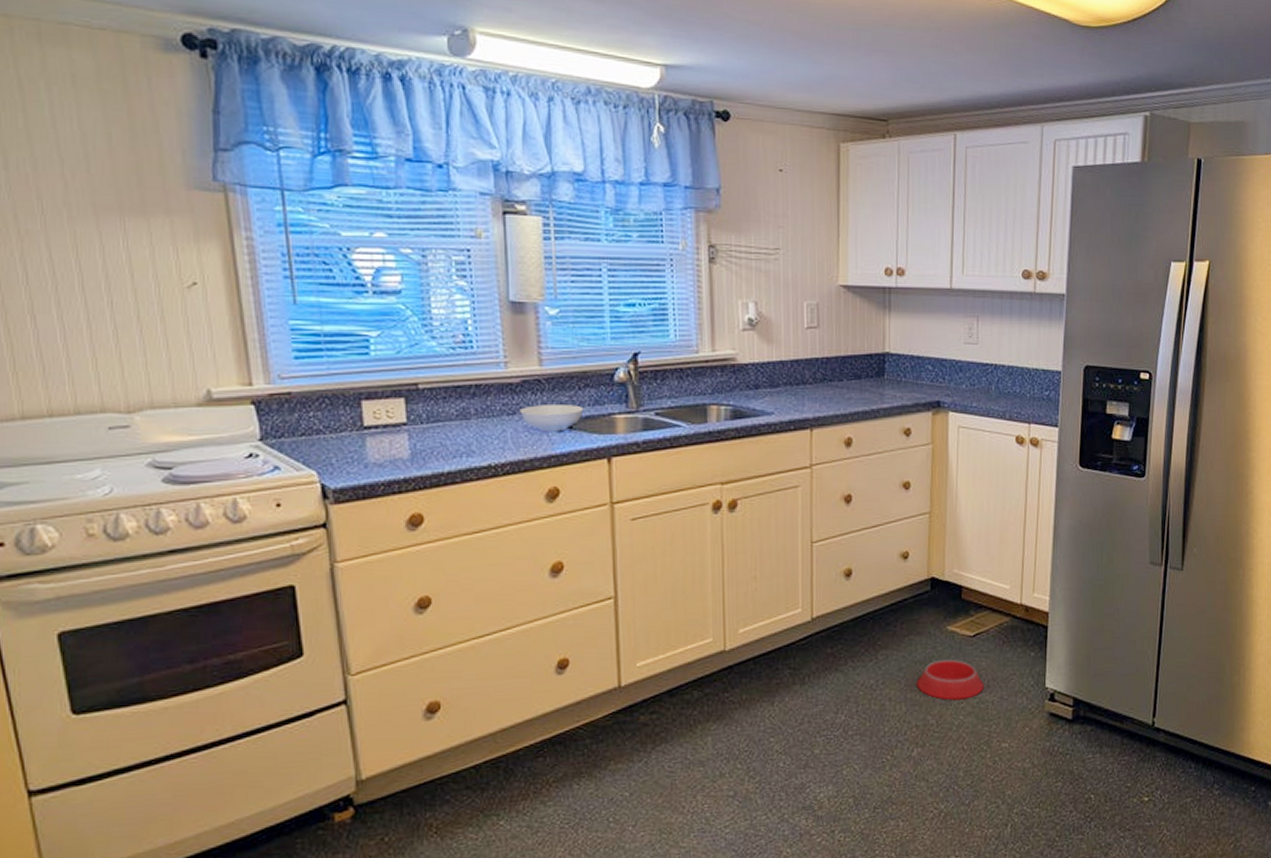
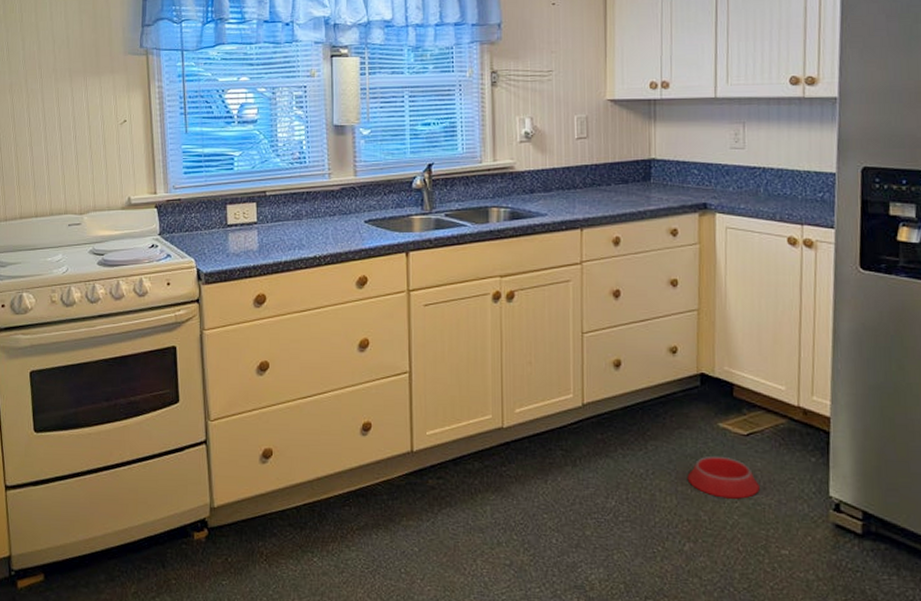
bowl: present [520,405,584,432] -> none [339,208,388,230]

